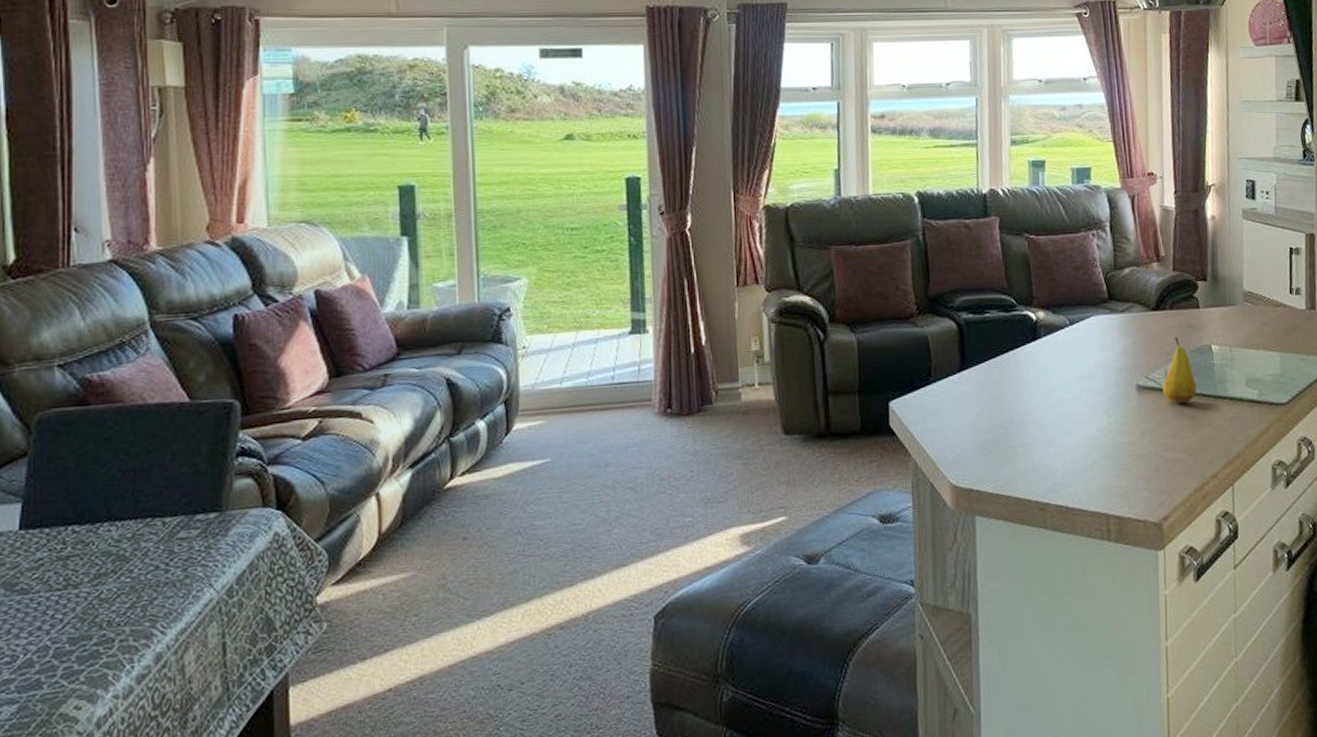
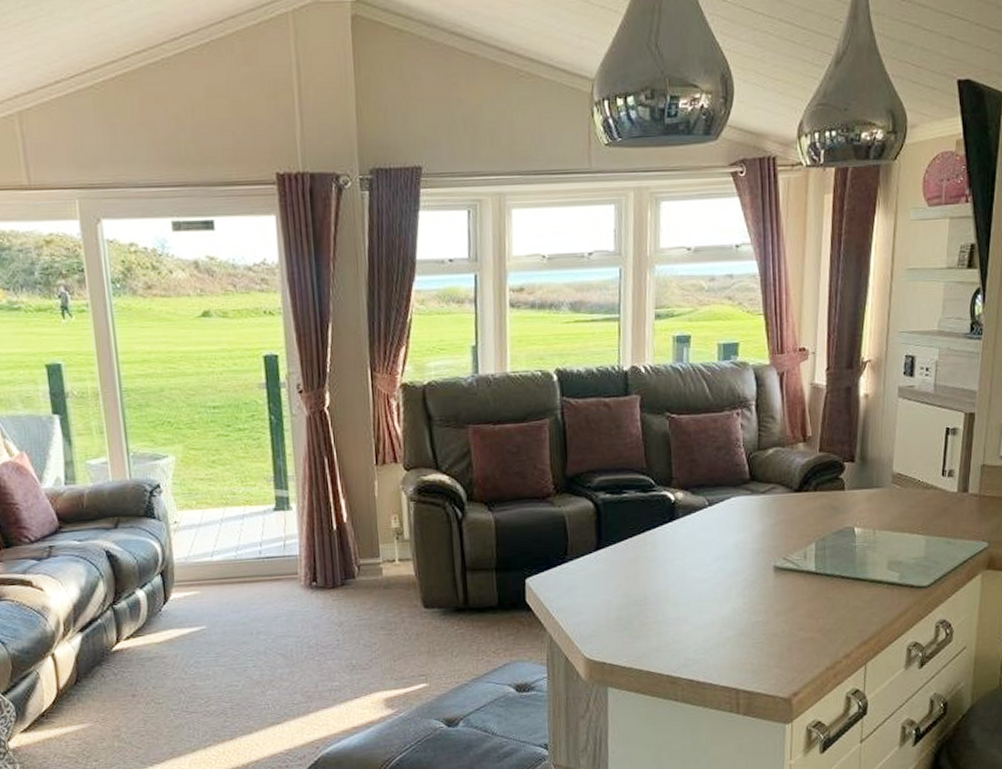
fruit: present [1162,336,1197,404] -> none [801,518,836,585]

